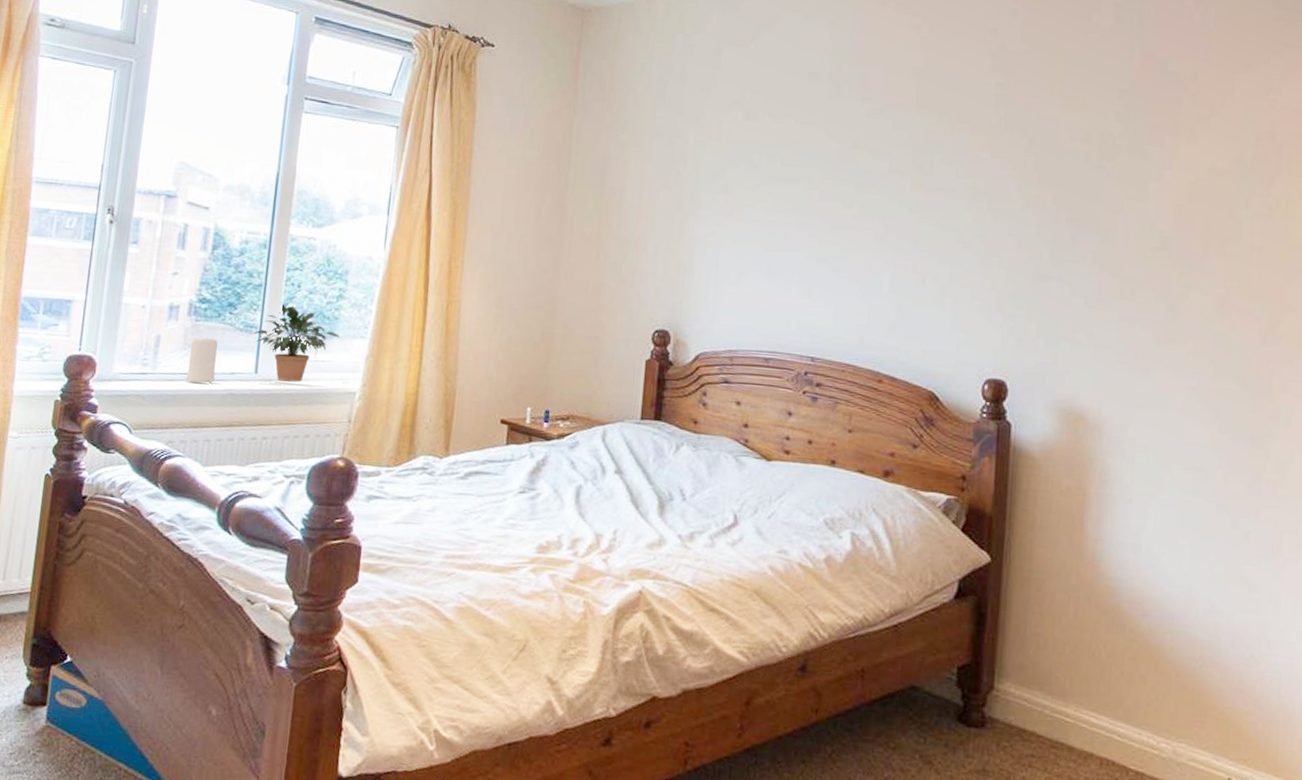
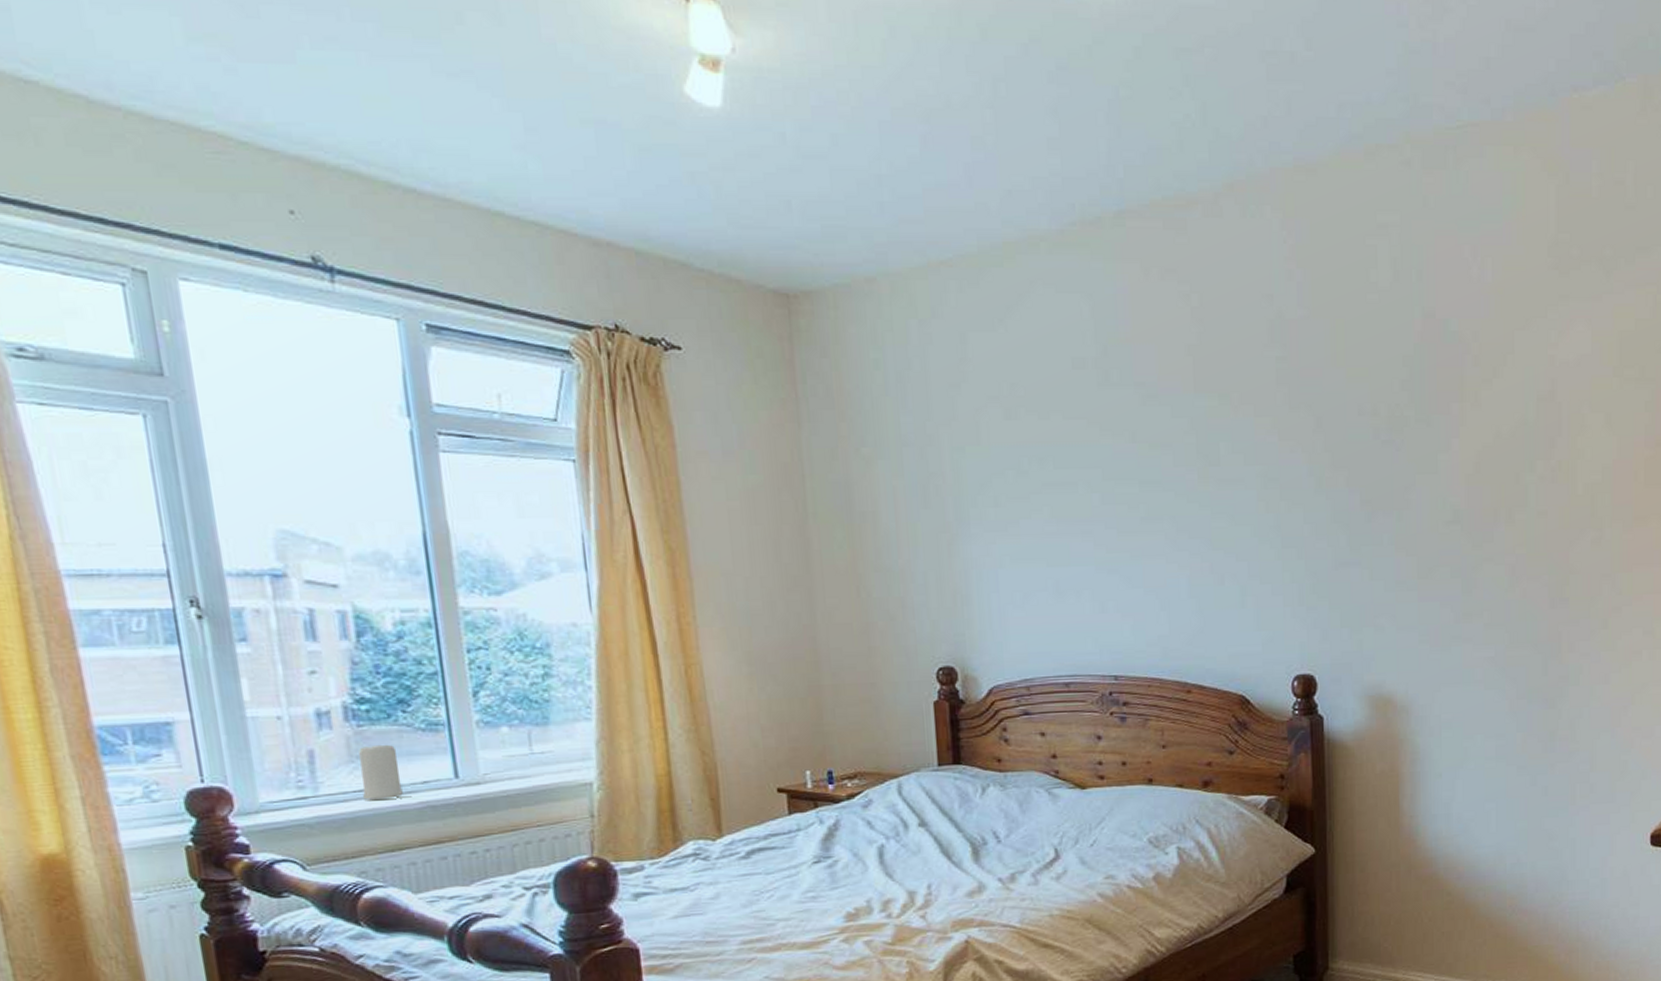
potted plant: present [253,302,341,383] -> none [441,690,558,784]

